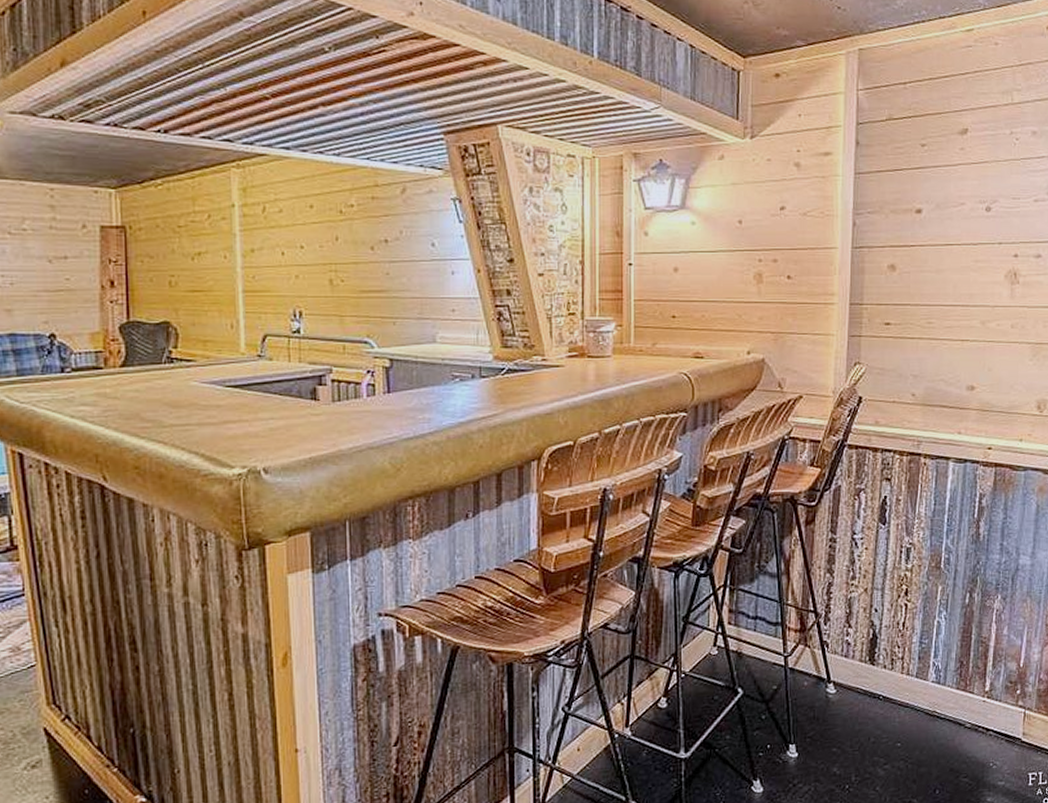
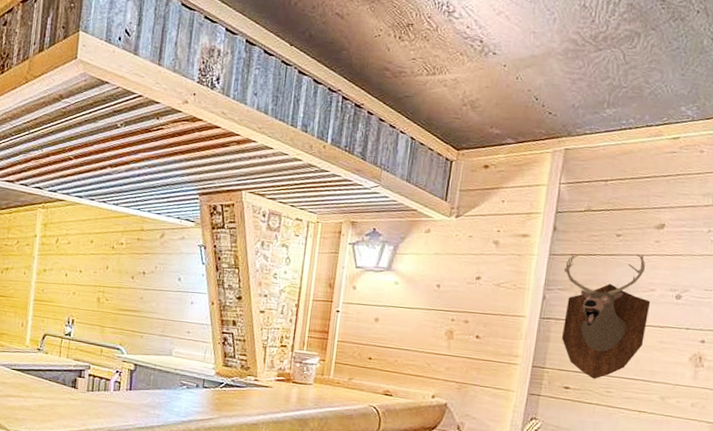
mounted trophy: none [871,165,962,310] -> present [562,254,651,379]

